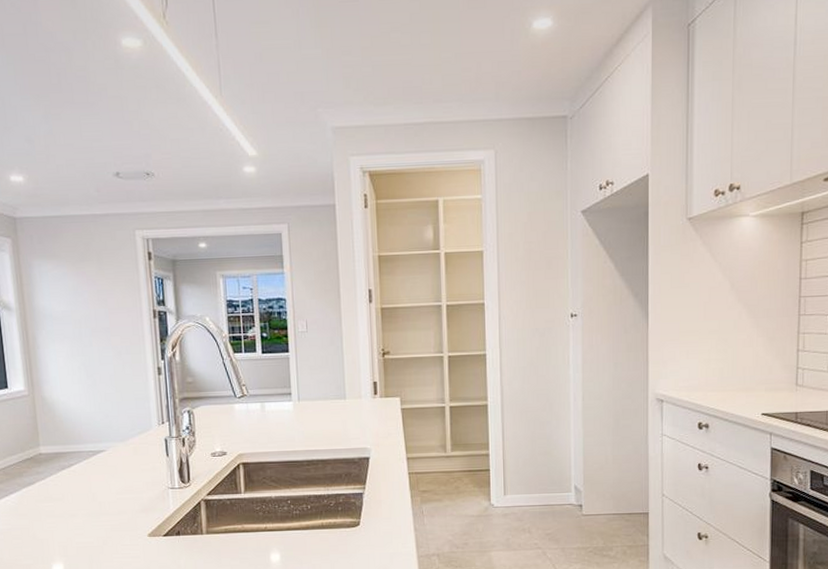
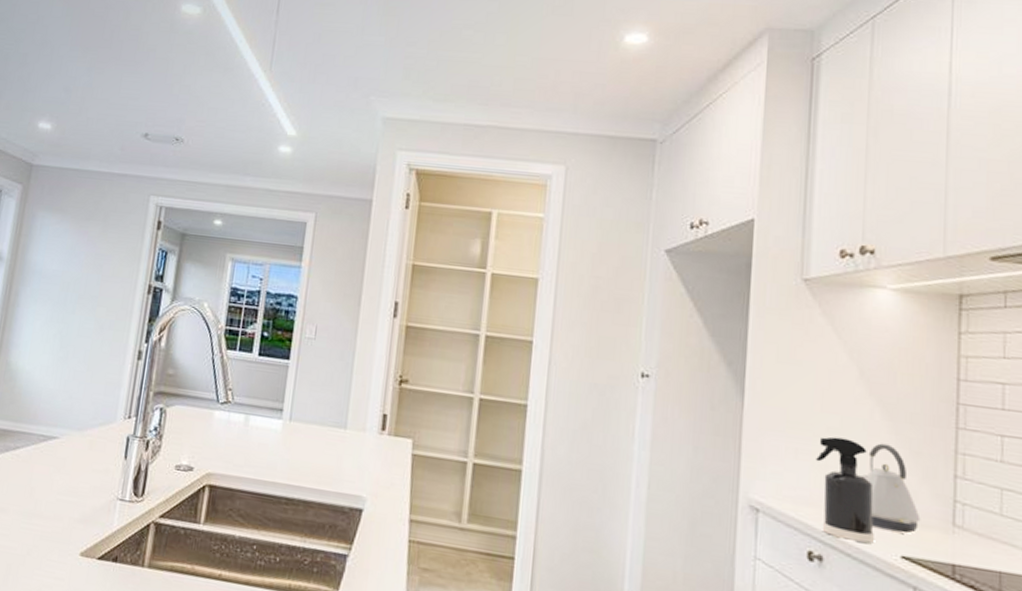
spray bottle: none [701,337,743,410] -> present [815,436,874,544]
kettle: none [734,335,775,398] -> present [862,443,921,534]

